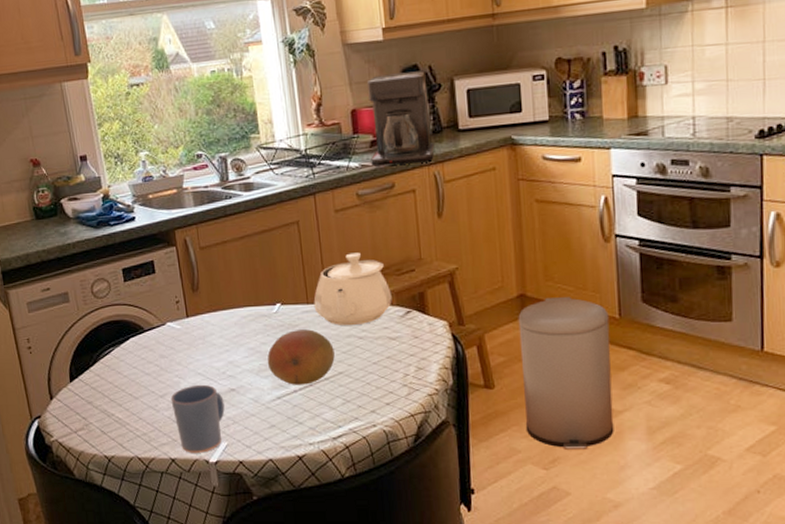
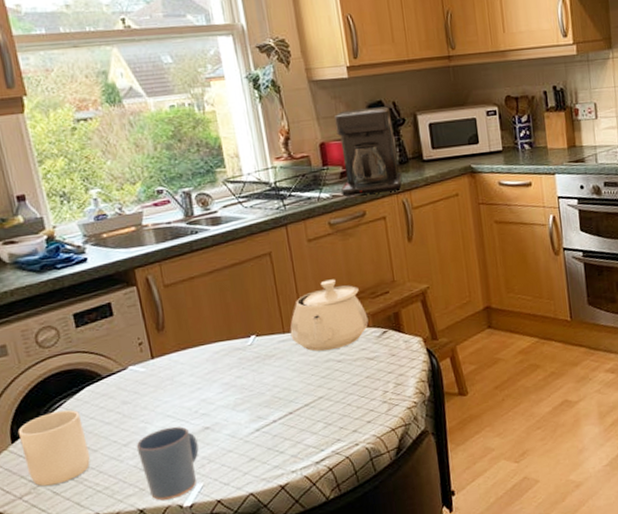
mug: none [75,358,132,425] -> present [17,410,90,487]
fruit: present [267,329,335,385] -> none [243,358,314,416]
pedal bin: present [518,297,614,451] -> none [485,305,572,443]

